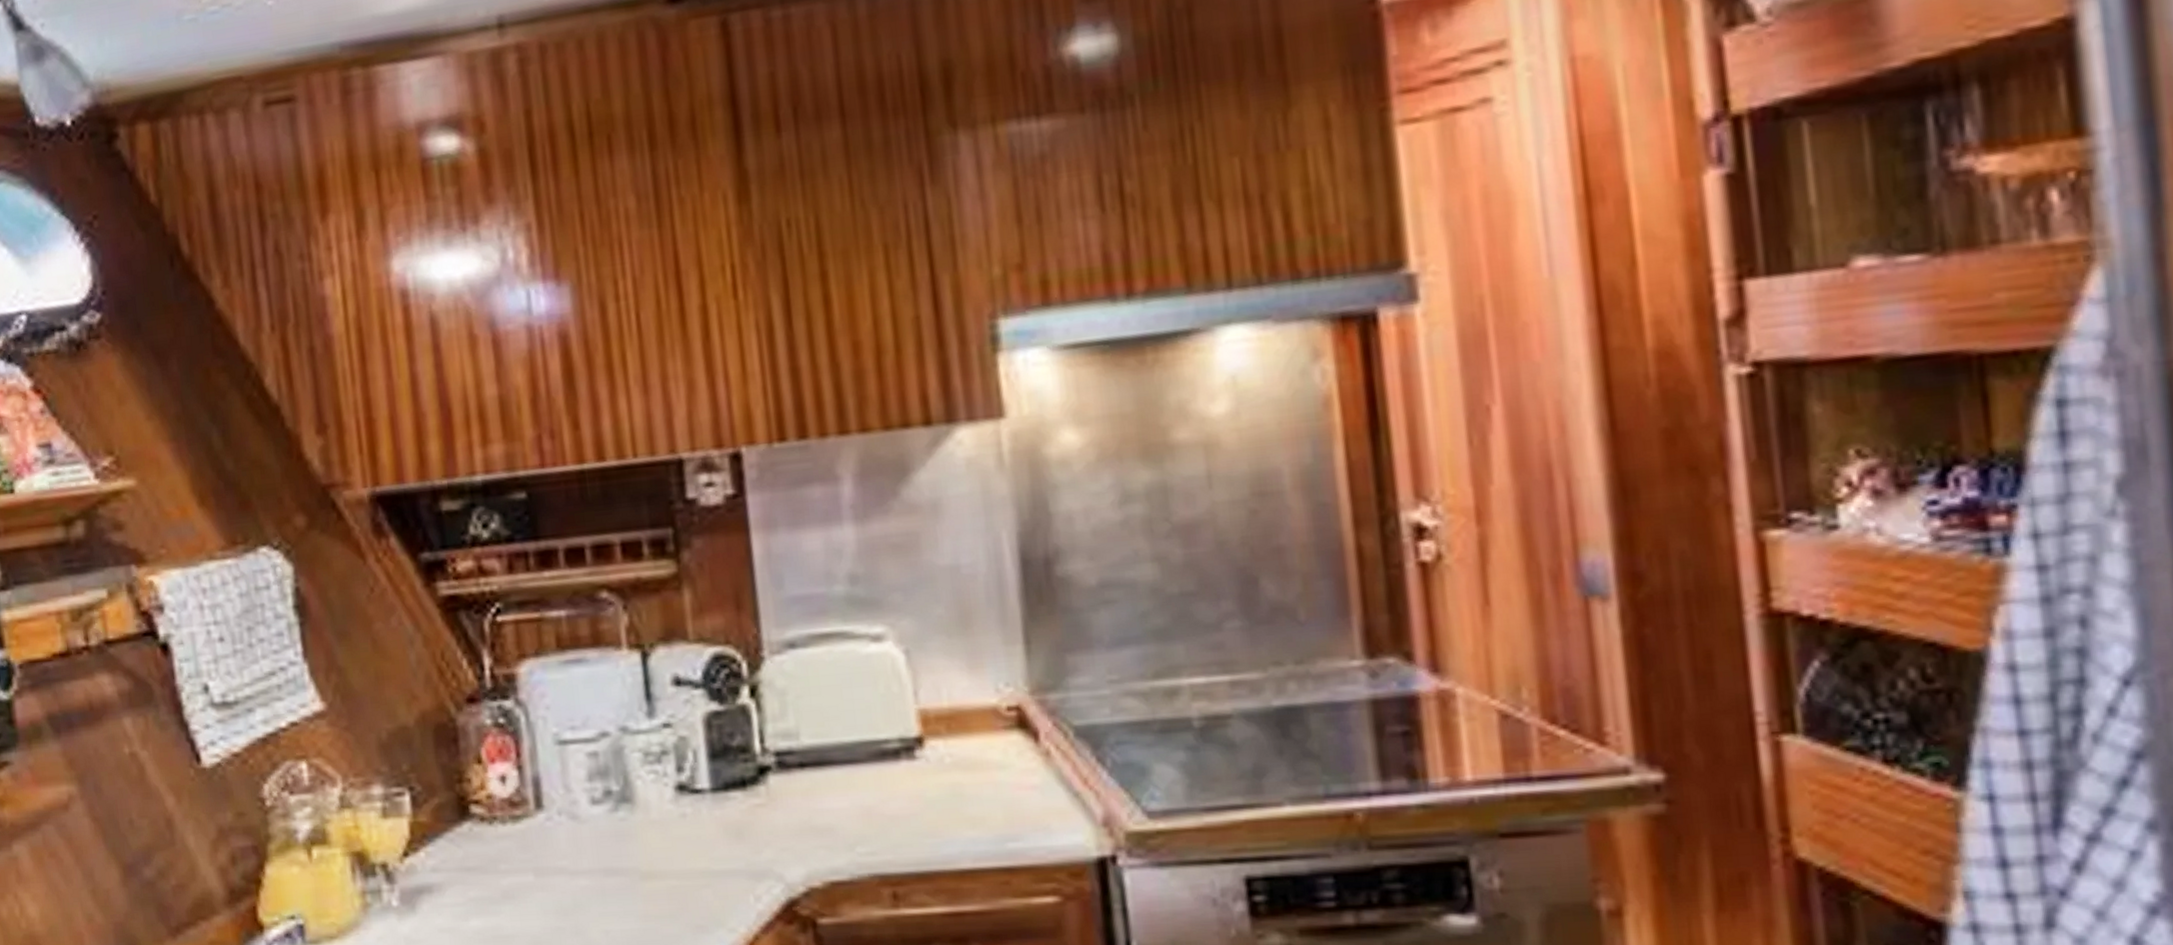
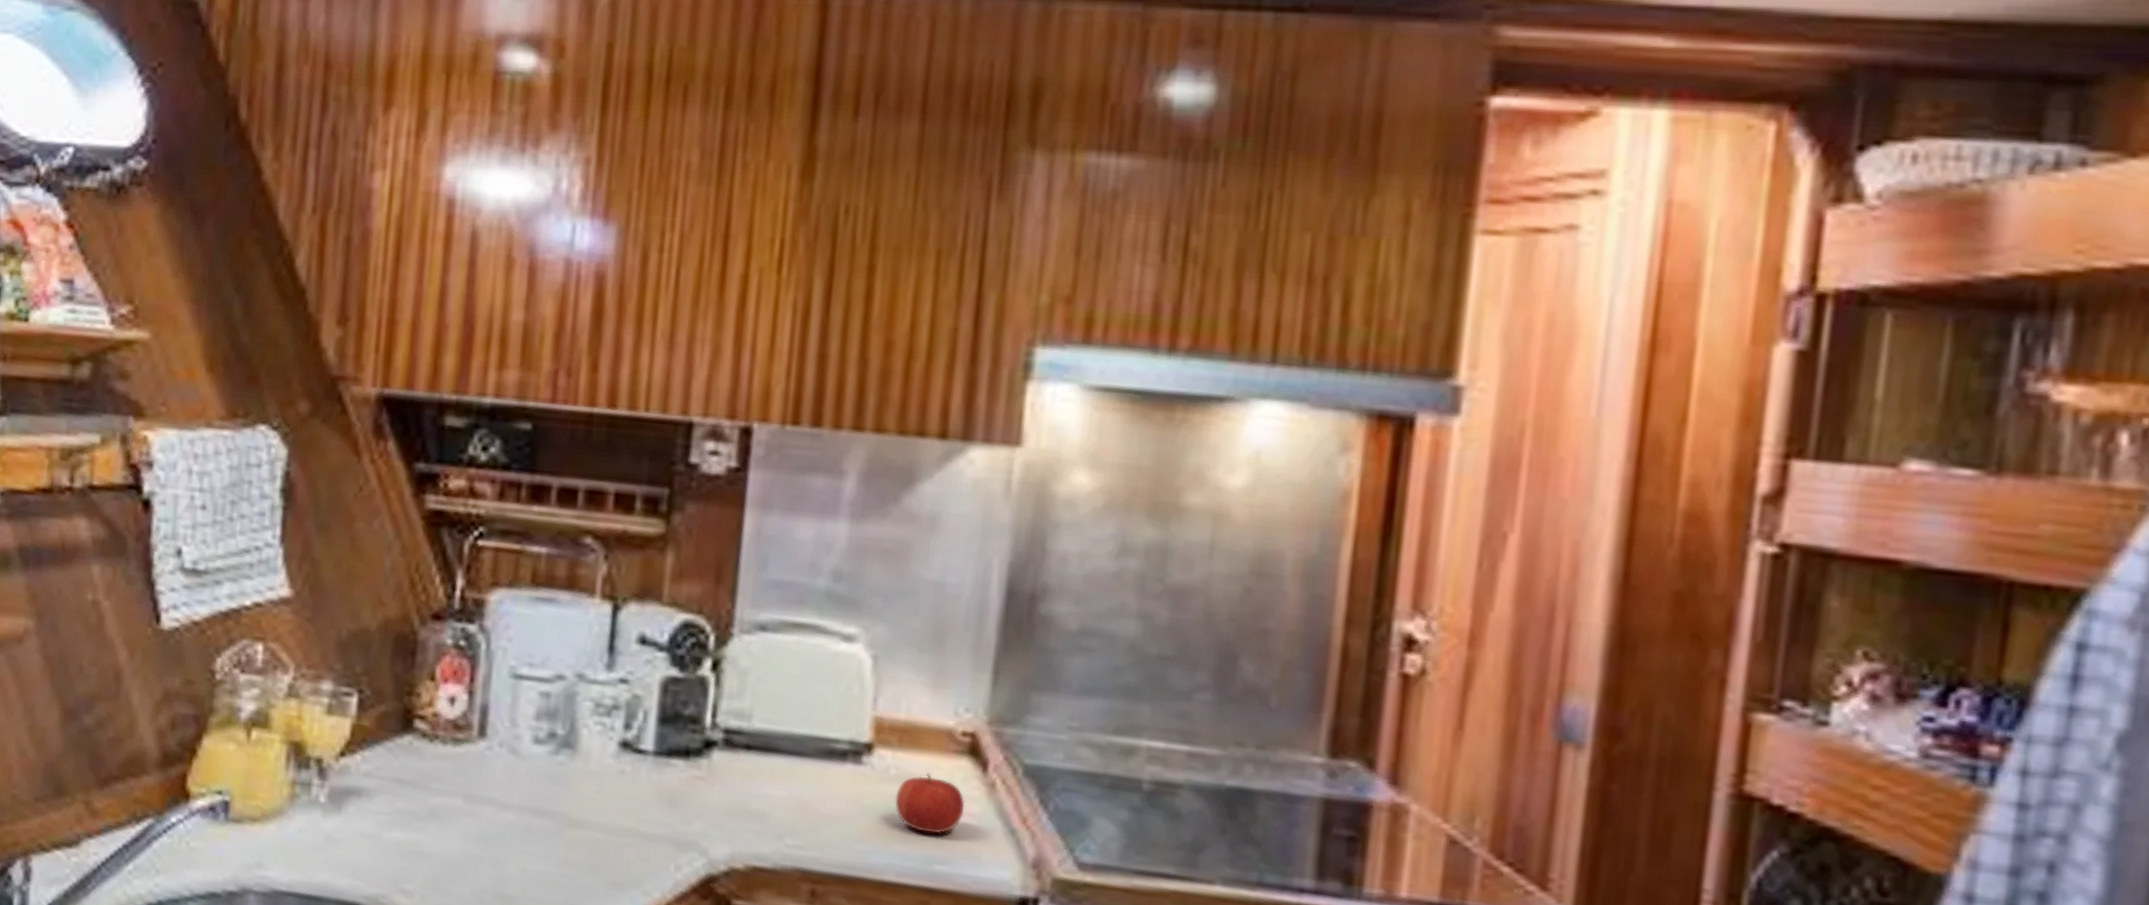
fruit: none [955,754,1026,814] -> present [895,773,966,835]

